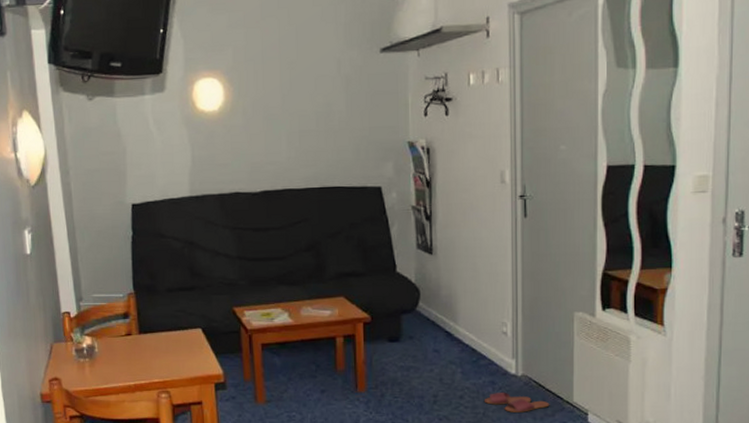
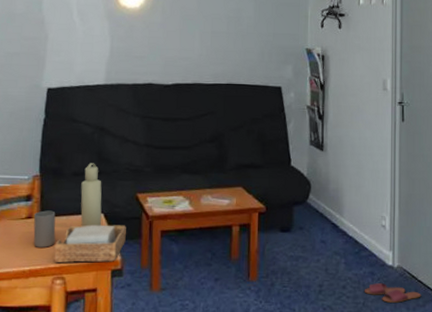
cup: none [132,327,156,364] -> present [33,210,56,249]
napkin holder: none [156,339,226,377] -> present [54,224,126,263]
bottle: none [176,278,201,342] -> present [80,163,102,227]

